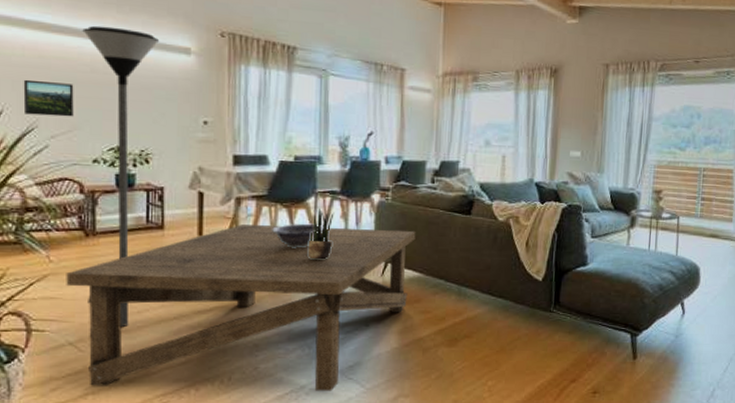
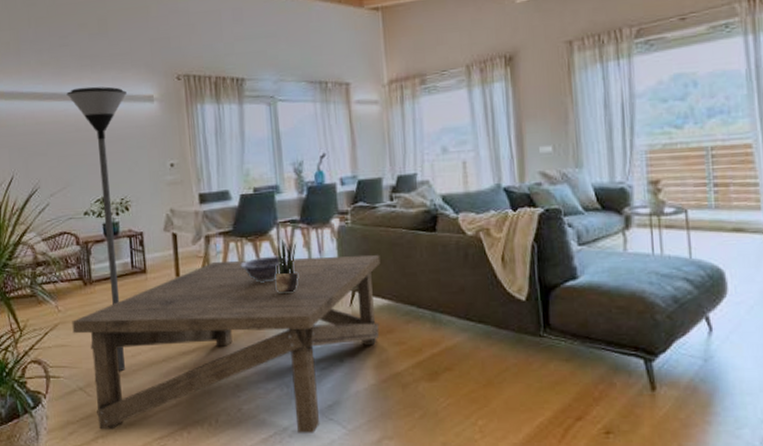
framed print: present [23,79,74,117] -> none [26,144,66,177]

